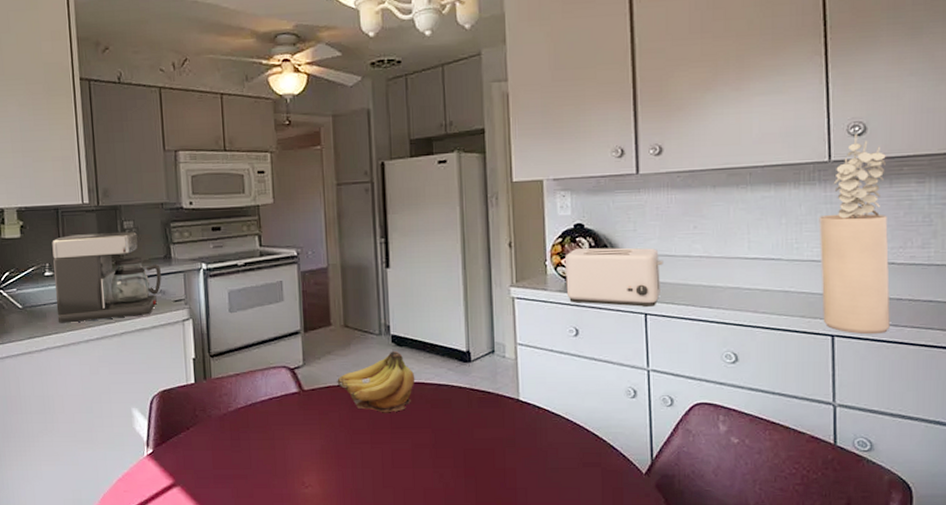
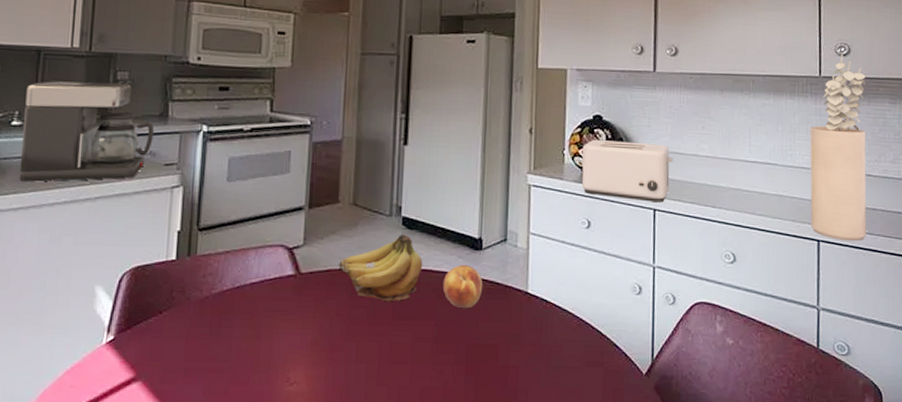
fruit: none [435,376,475,417] -> present [442,264,483,309]

